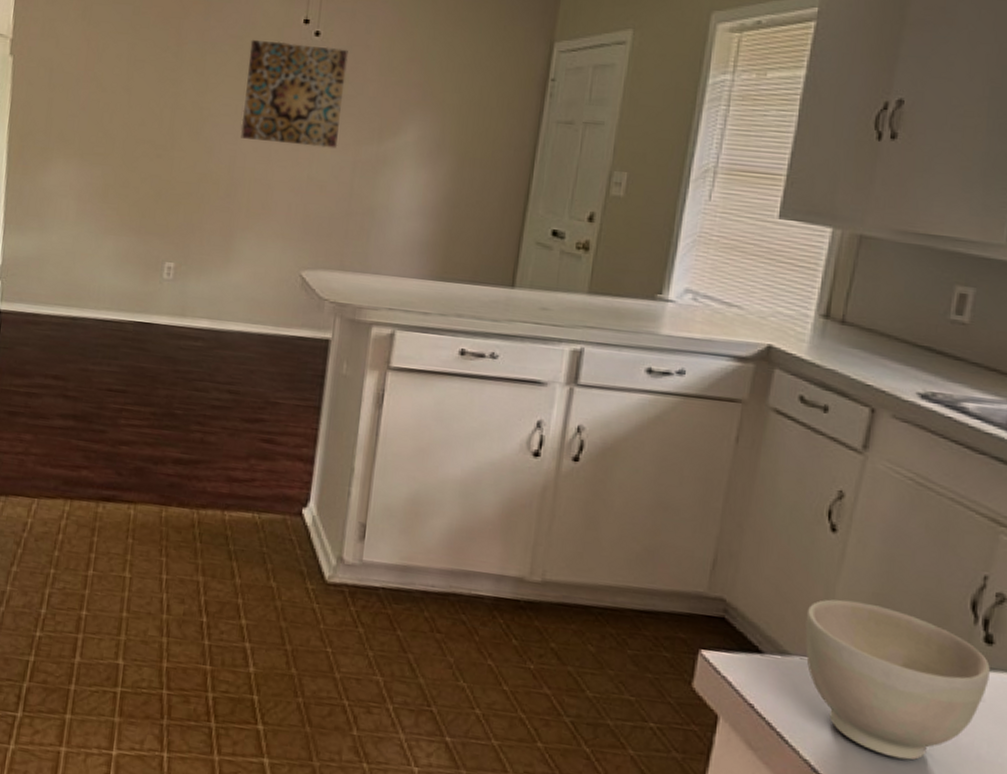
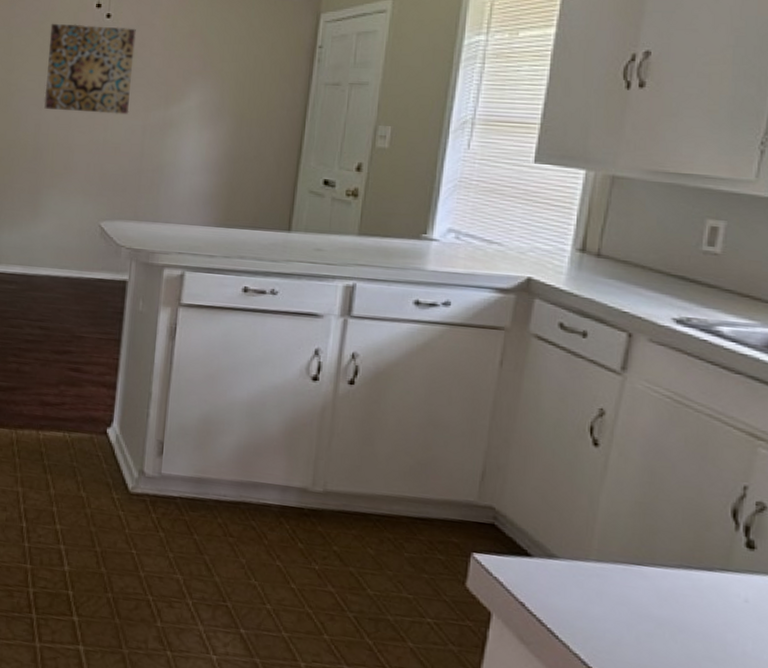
bowl: present [805,599,990,760] -> none [571,507,752,656]

